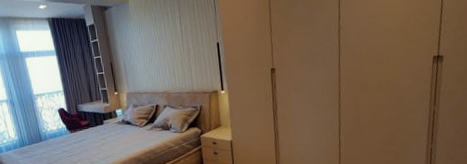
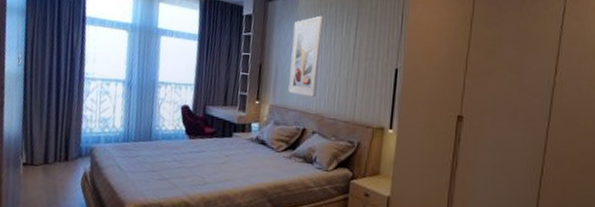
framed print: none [130,13,160,81] -> present [288,15,323,97]

